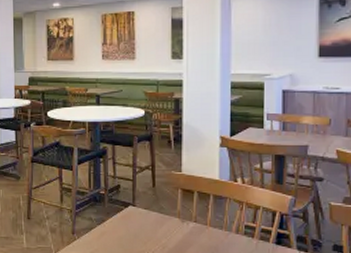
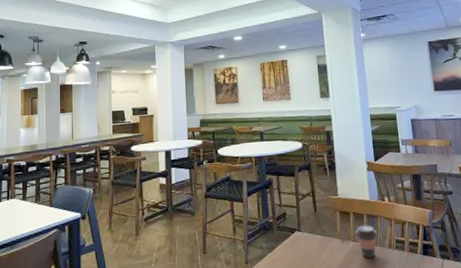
coffee cup: none [198,206,225,242] -> present [355,225,378,258]

